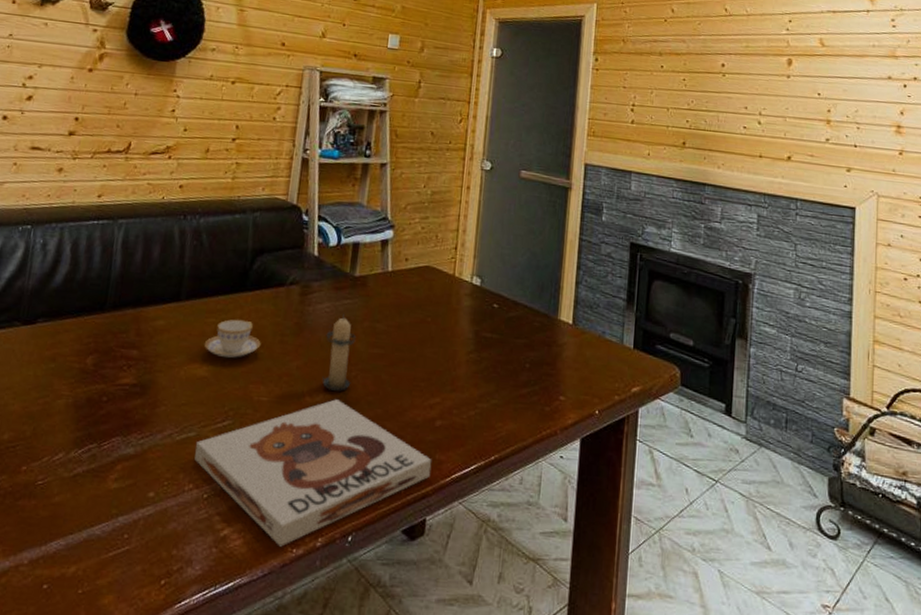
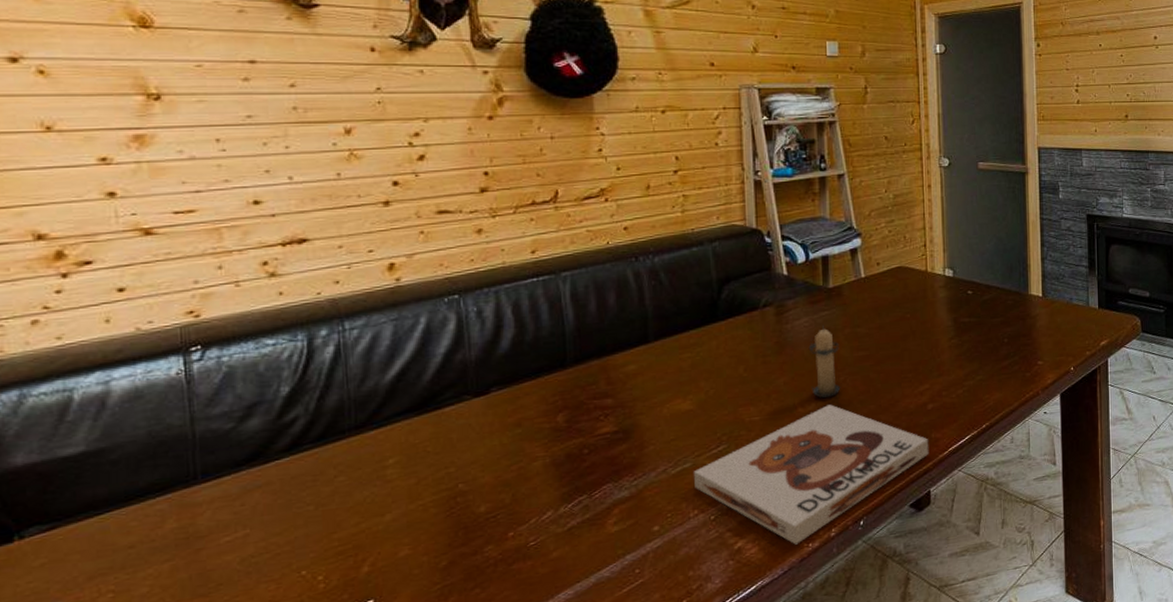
teacup: present [204,319,261,359] -> none [683,349,743,389]

